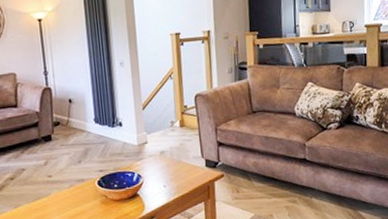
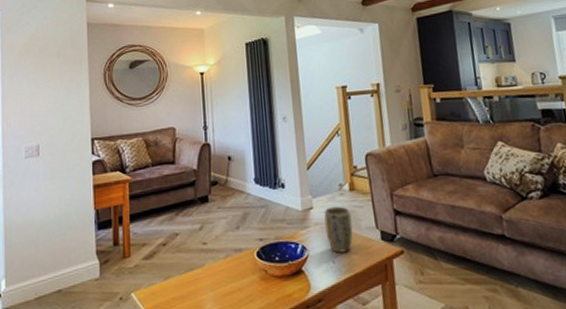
plant pot: none [157,140,182,179] -> present [324,206,353,253]

